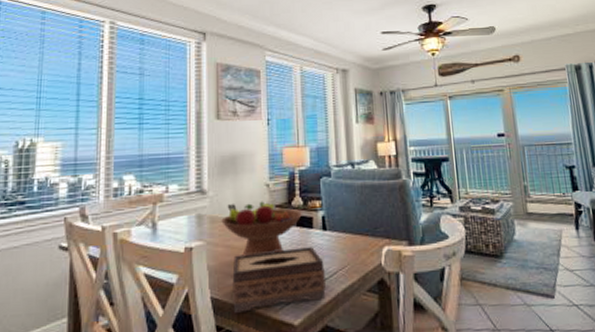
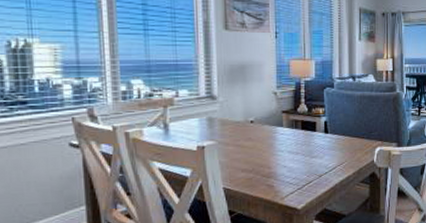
fruit bowl: present [221,201,302,256] -> none [231,107,306,154]
tissue box: present [232,247,326,313] -> none [243,147,325,200]

